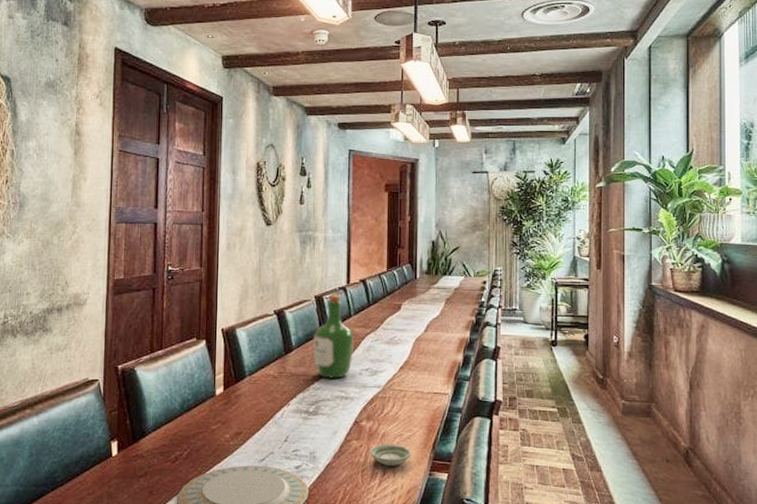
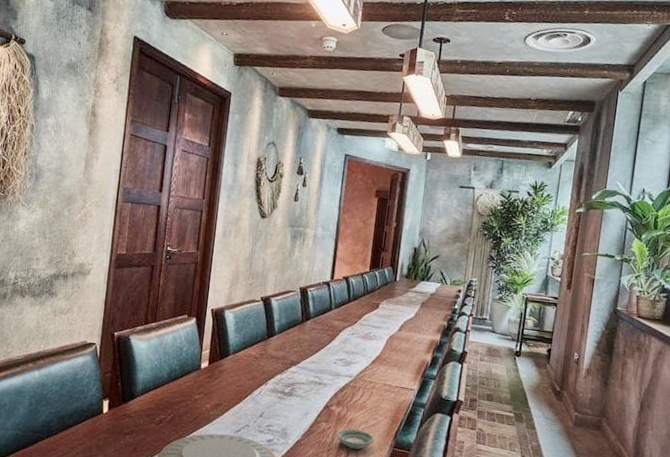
wine bottle: present [313,294,354,379] -> none [293,287,333,365]

